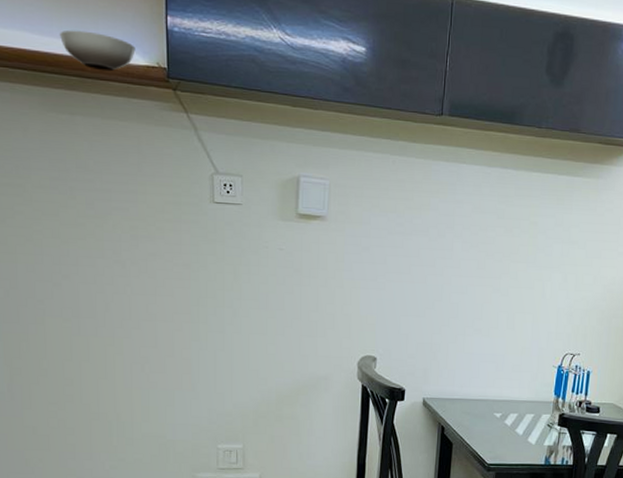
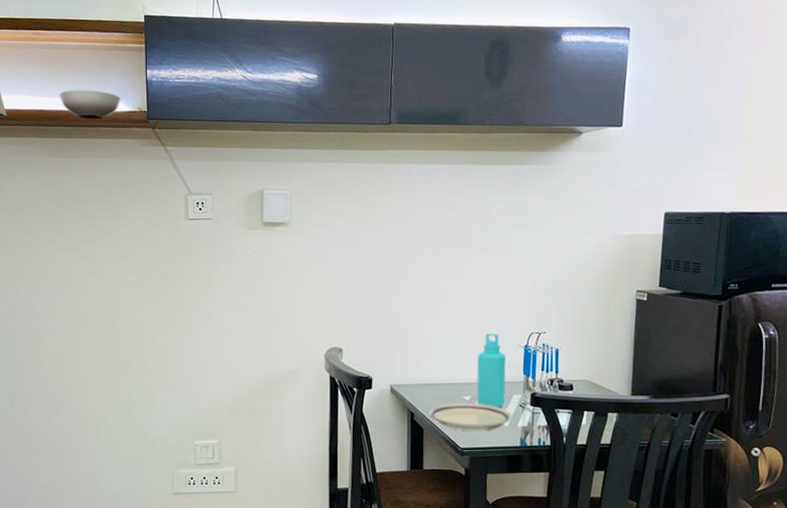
plate: none [458,419,539,448] -> present [428,403,512,430]
water bottle: none [506,352,539,427] -> present [476,333,506,408]

